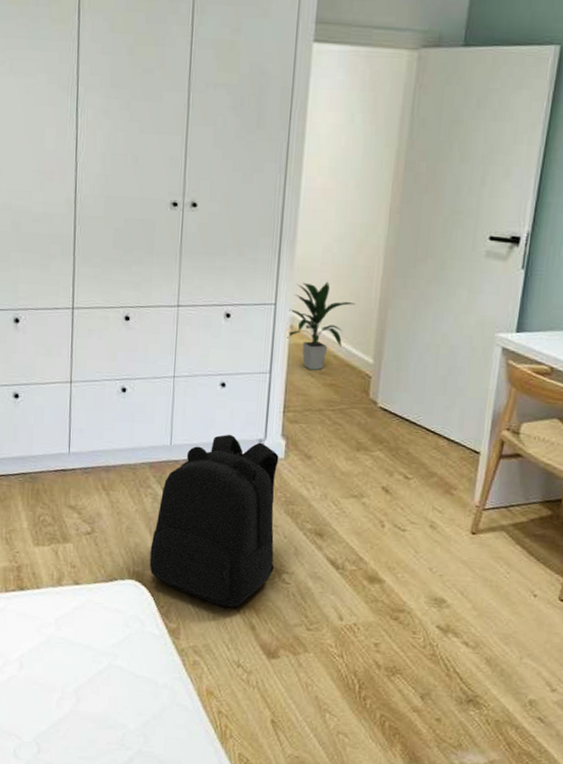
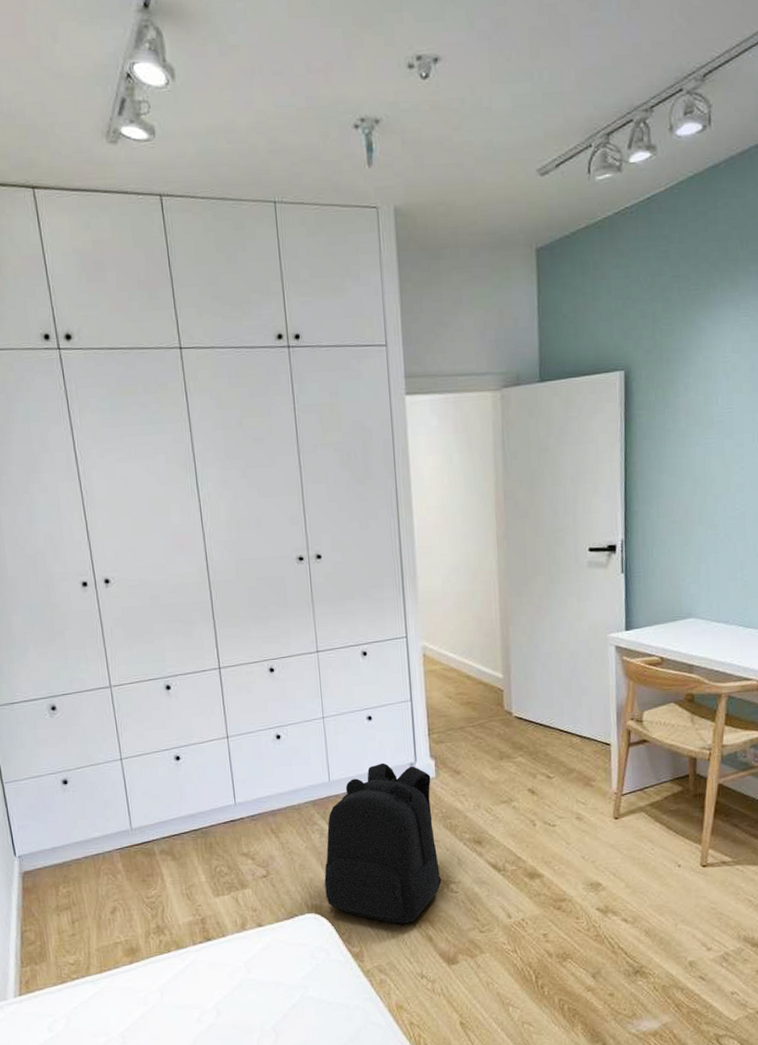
indoor plant: present [287,281,356,371] -> none [420,609,479,693]

